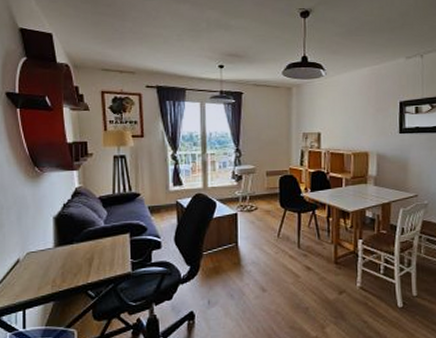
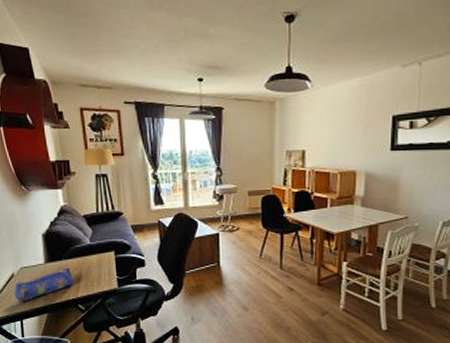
pencil case: none [19,251,85,290] -> present [14,267,74,302]

